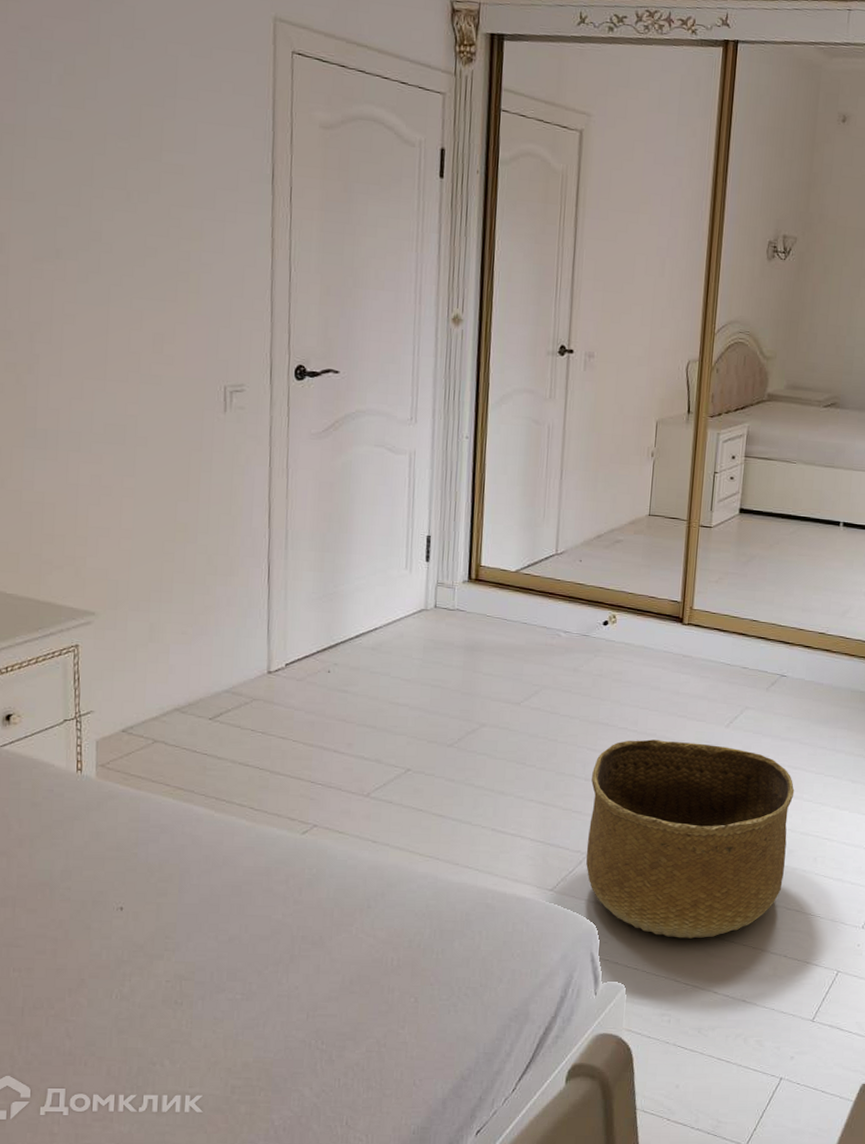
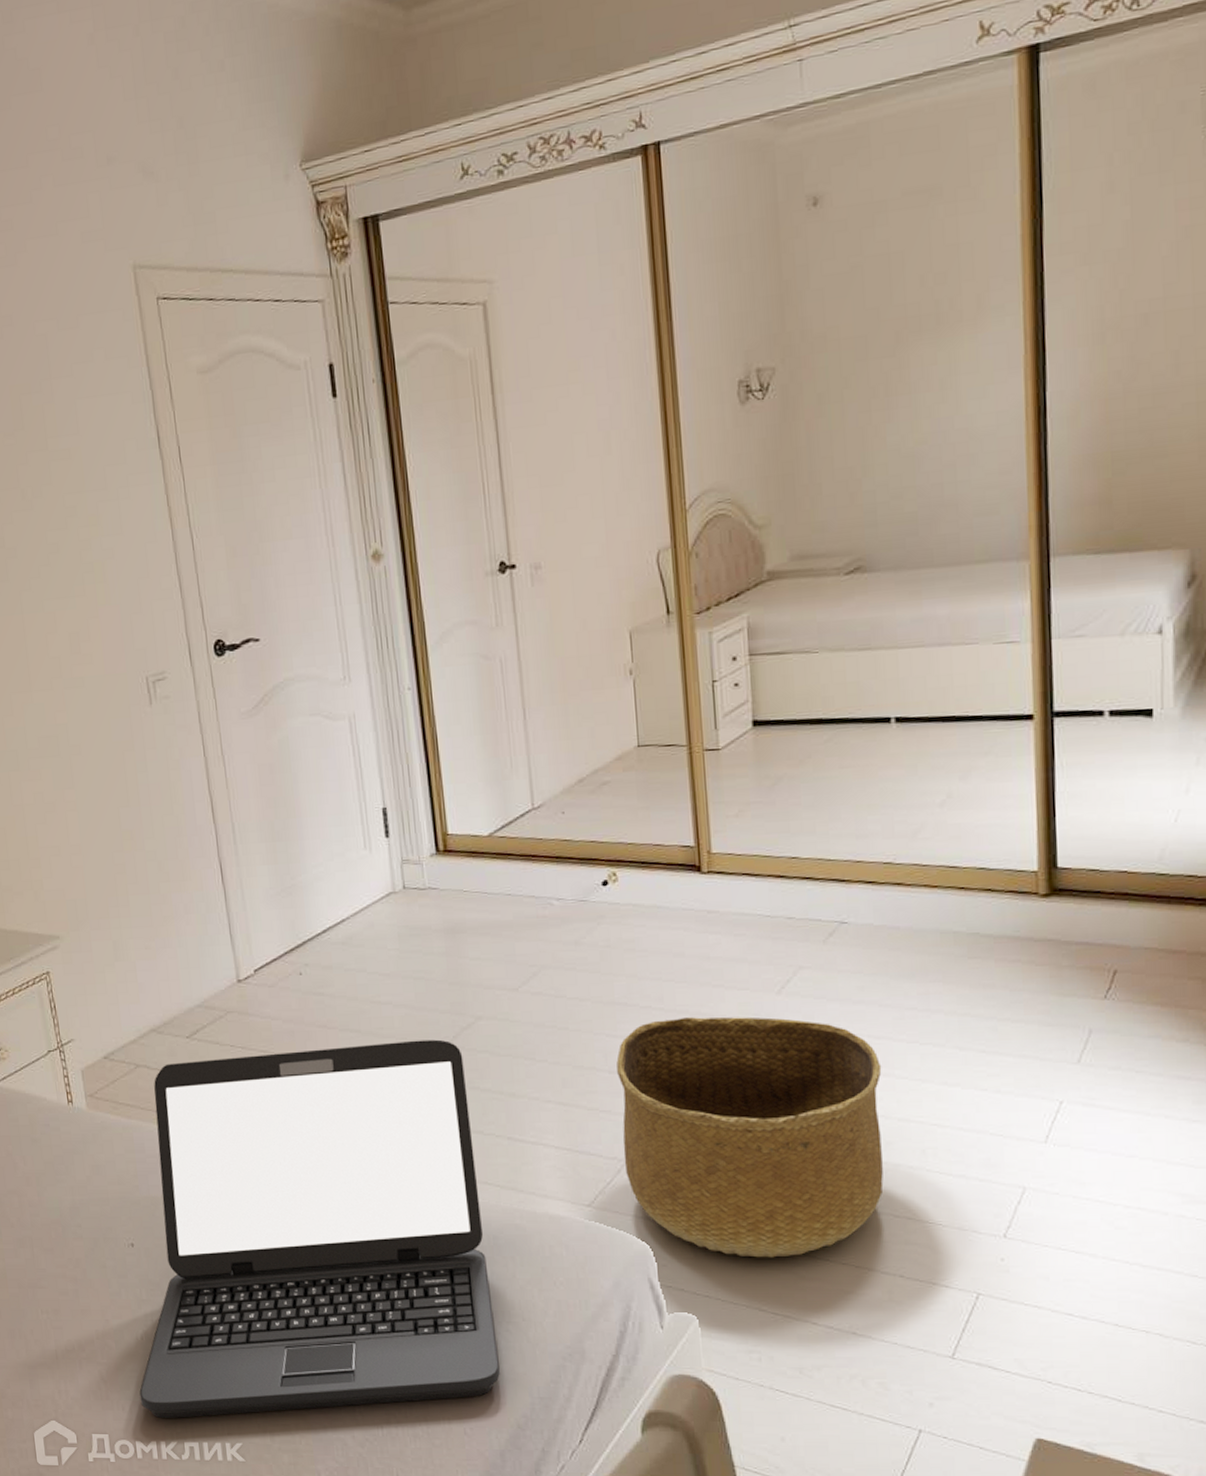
laptop: none [104,739,464,1073] -> present [139,1039,501,1418]

